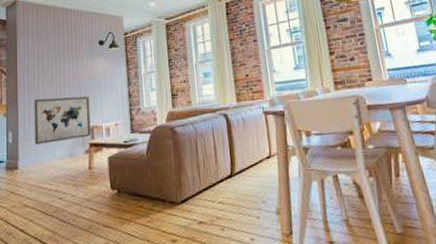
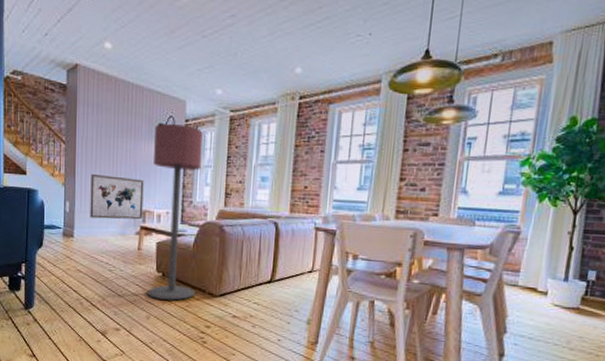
floor lamp: none [96,38,156,221] -> present [147,123,203,301]

